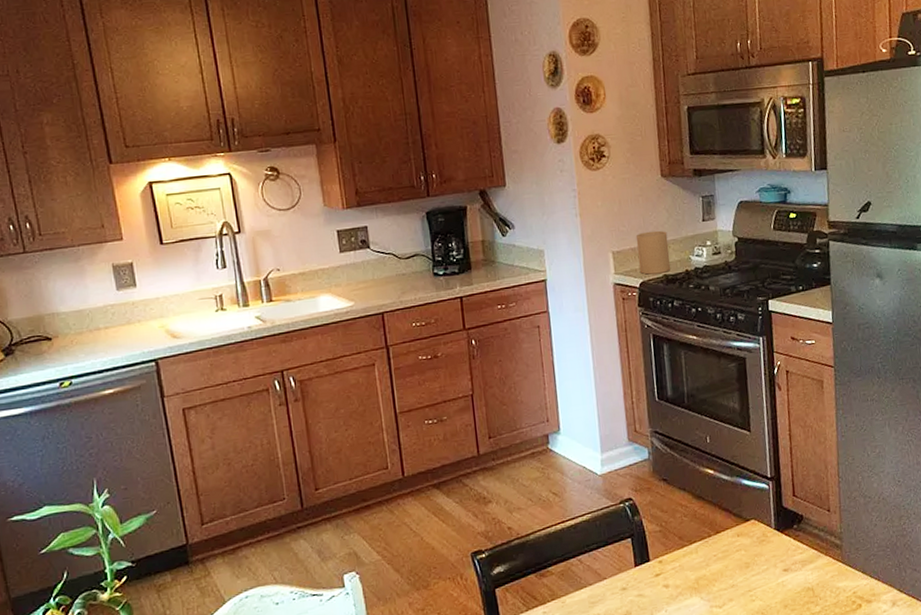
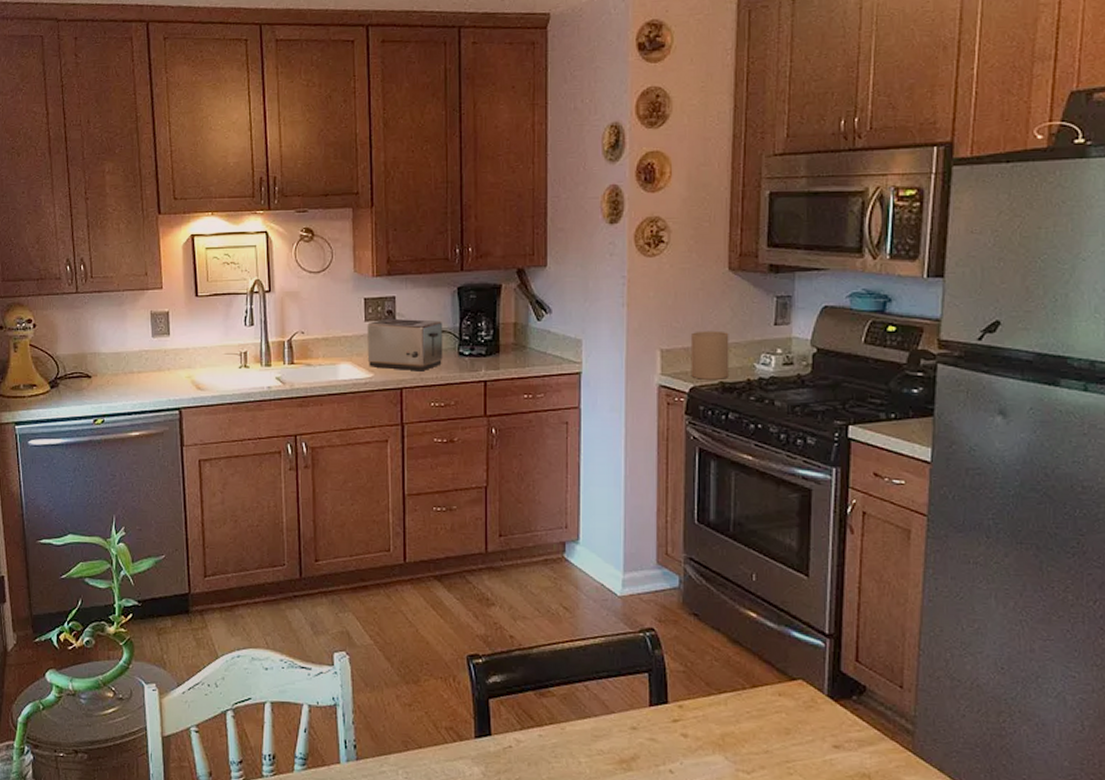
toaster: none [343,245,420,296] -> present [367,318,443,372]

